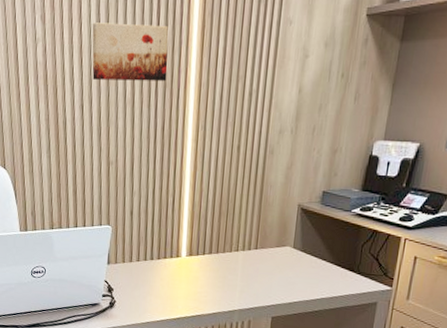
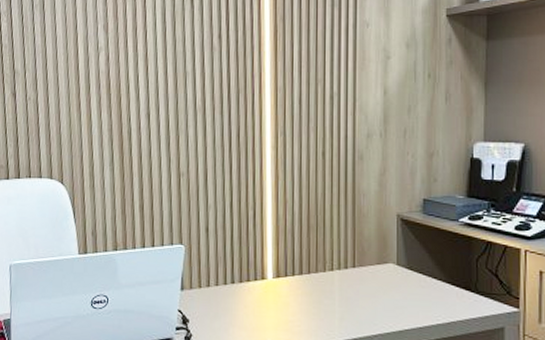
wall art: present [92,23,169,82] -> none [158,30,240,87]

